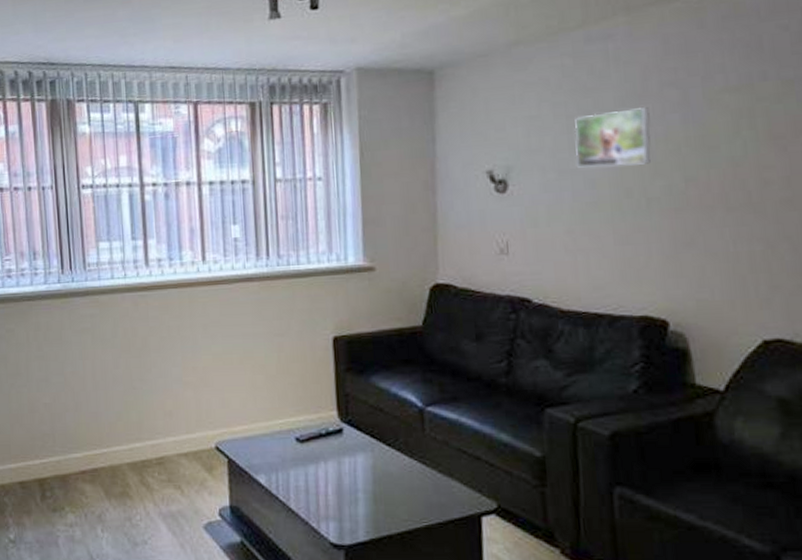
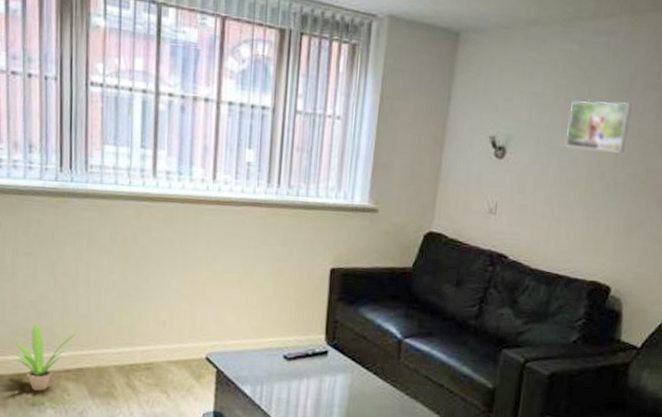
potted plant: none [32,427,89,495] -> present [13,324,76,391]

